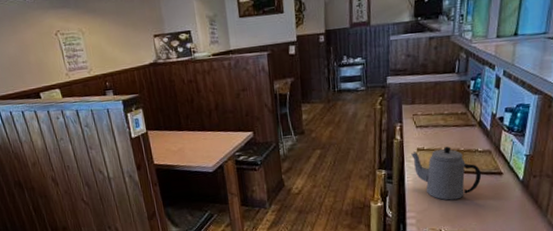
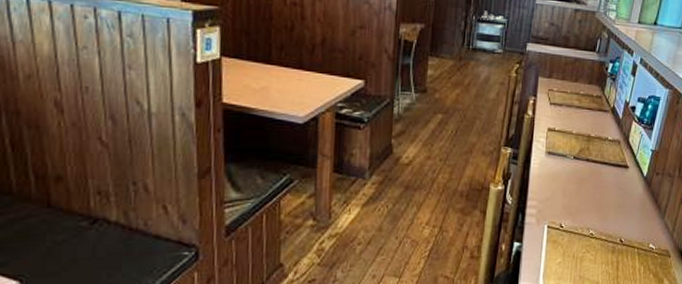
teapot: present [411,146,482,200] -> none [541,130,609,191]

